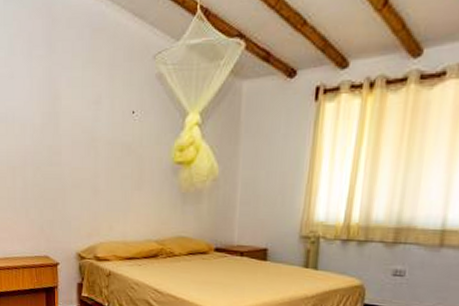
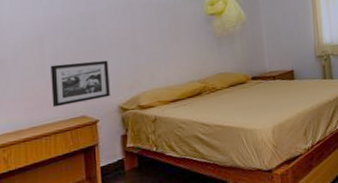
picture frame: none [21,199,70,243] -> present [50,60,110,108]

